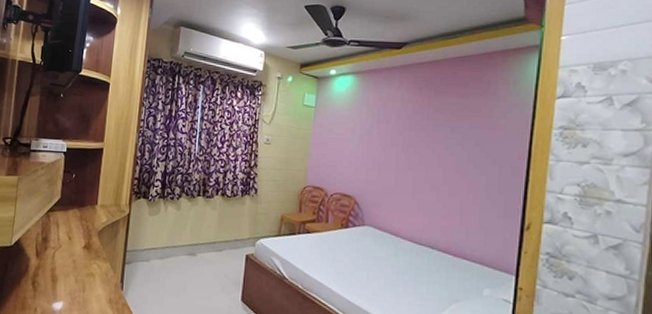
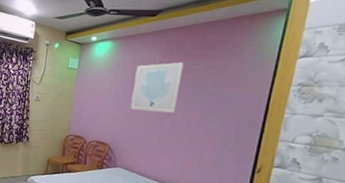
wall art: none [378,101,435,159] -> present [131,62,184,113]

